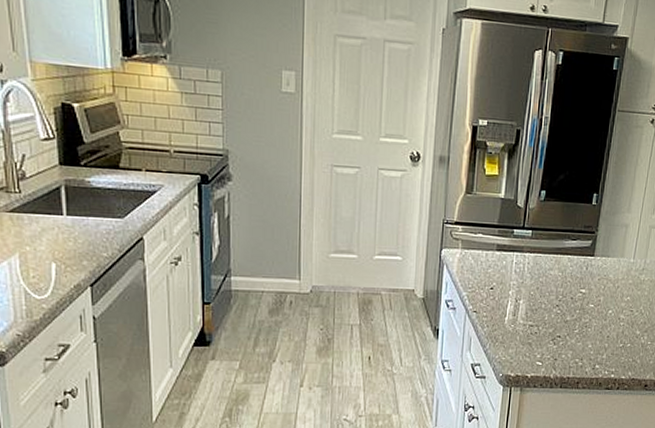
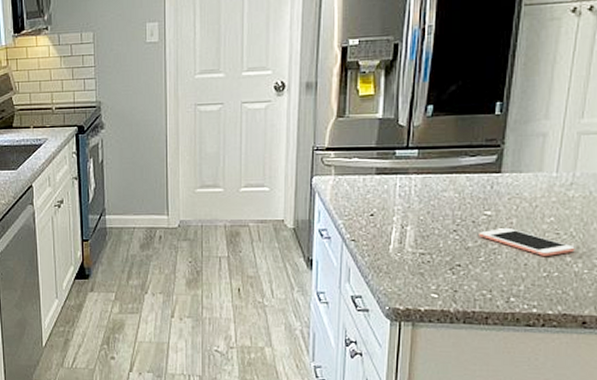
cell phone: none [575,304,643,330] -> present [479,227,575,256]

